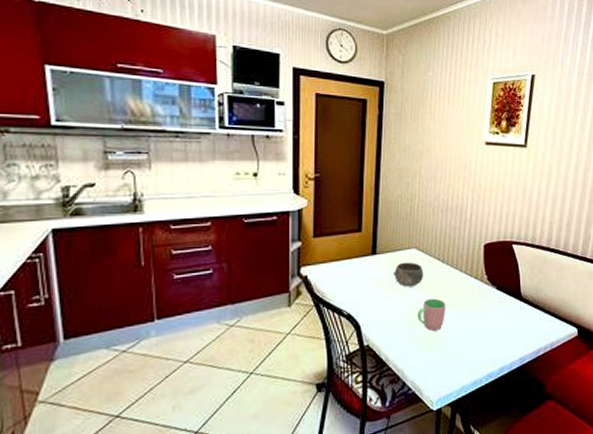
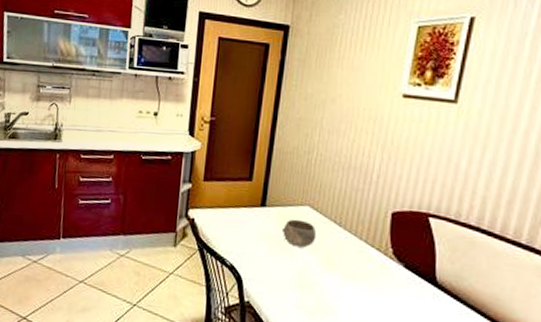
cup: present [417,298,446,331] -> none [304,263,340,301]

